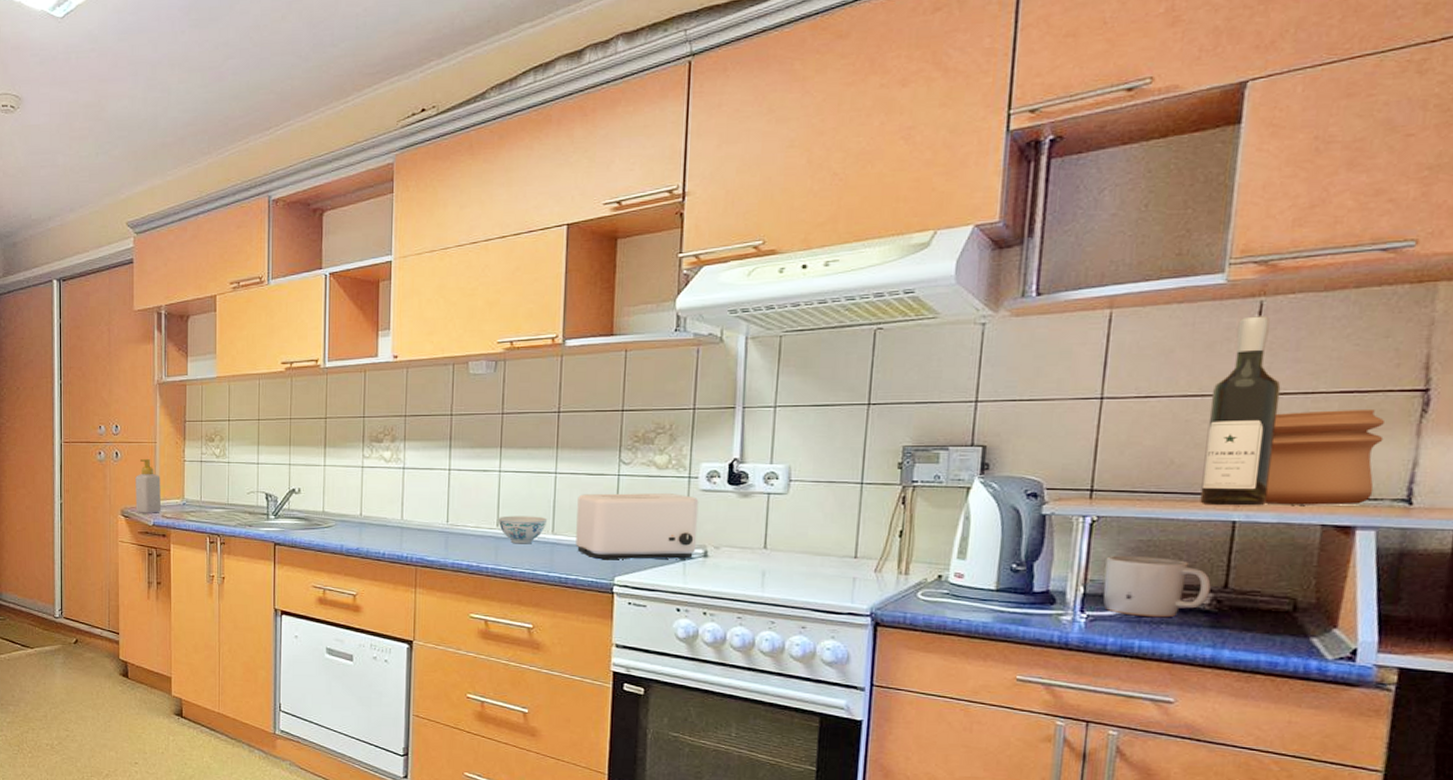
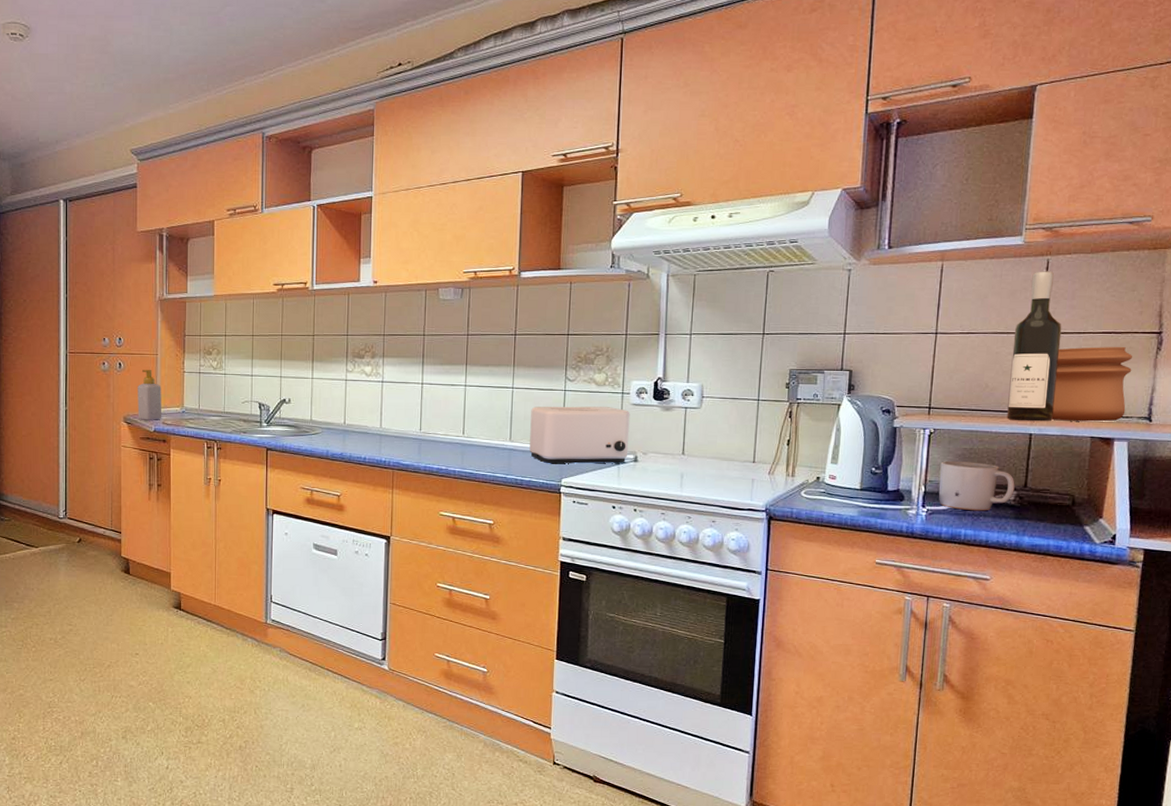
bowl: present [498,515,548,544] -> none [463,425,506,450]

